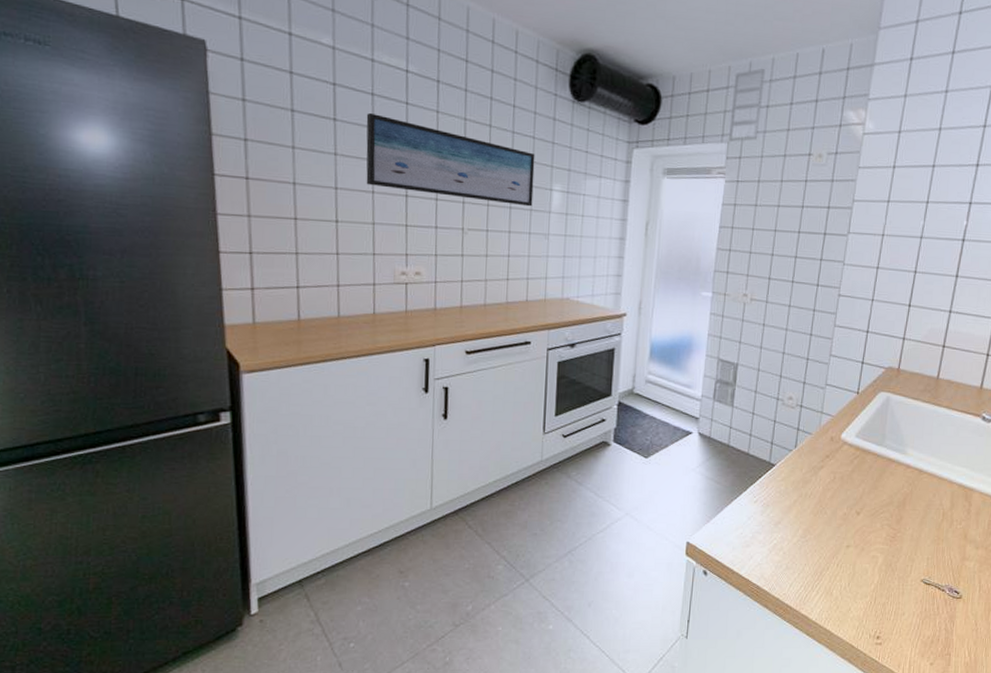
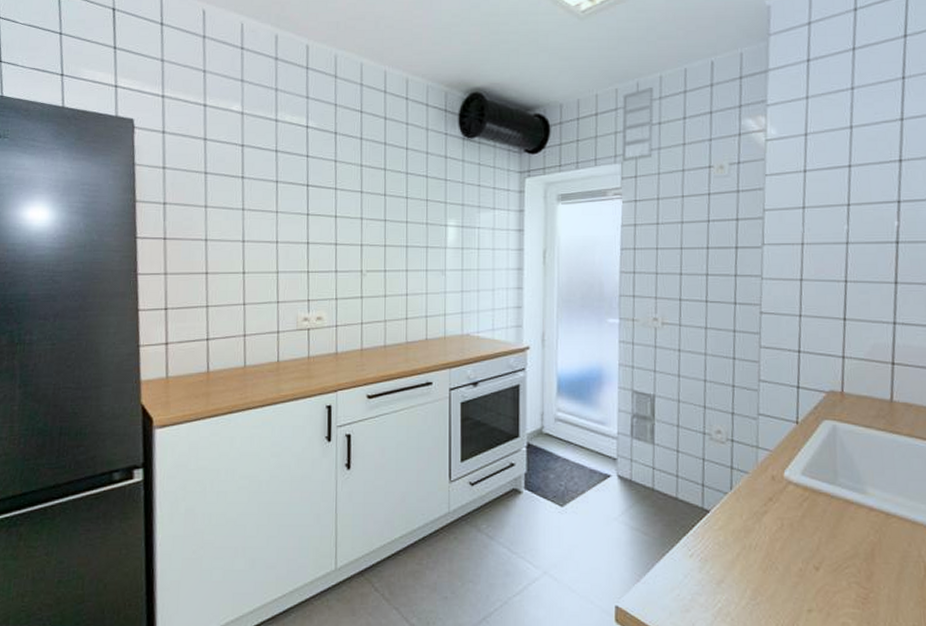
wall art: present [366,112,535,207] -> none [270,168,429,244]

